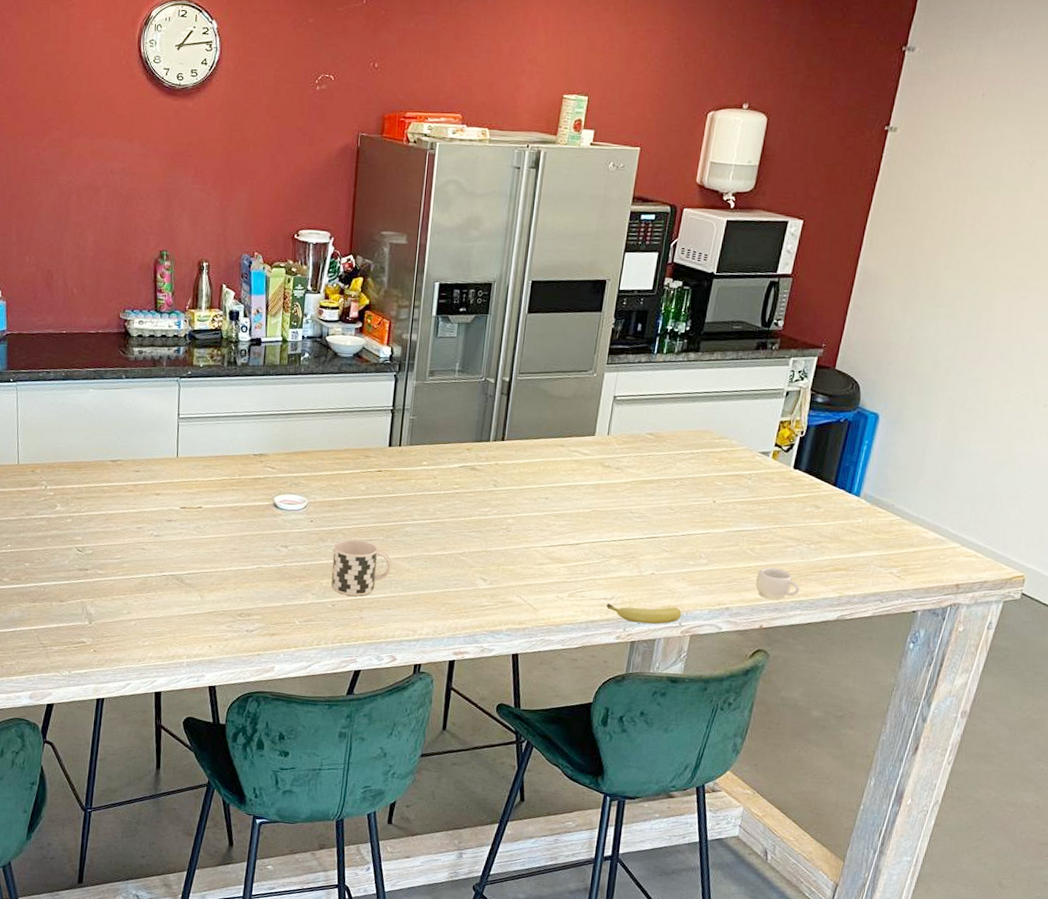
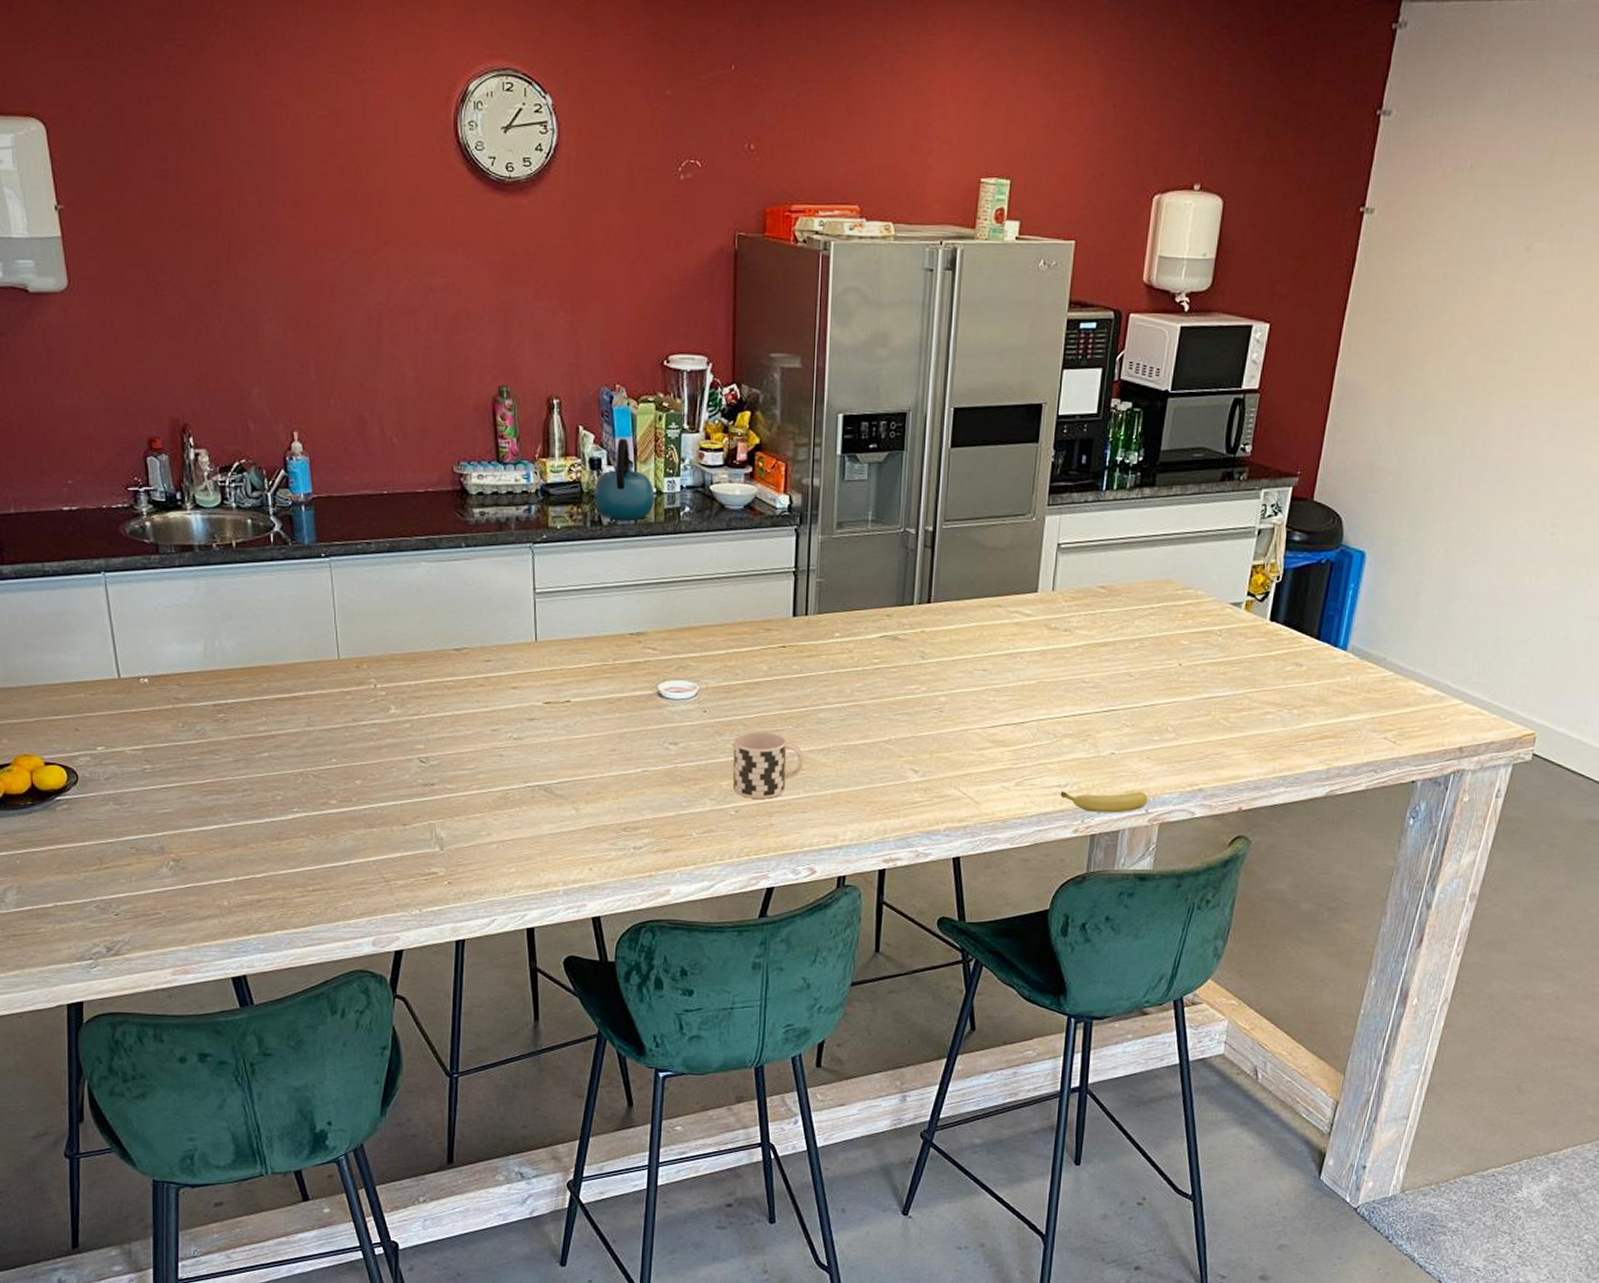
kettle: none [231,296,281,364] -> present [594,439,655,522]
cup: present [755,567,800,601] -> none [1231,739,1283,777]

